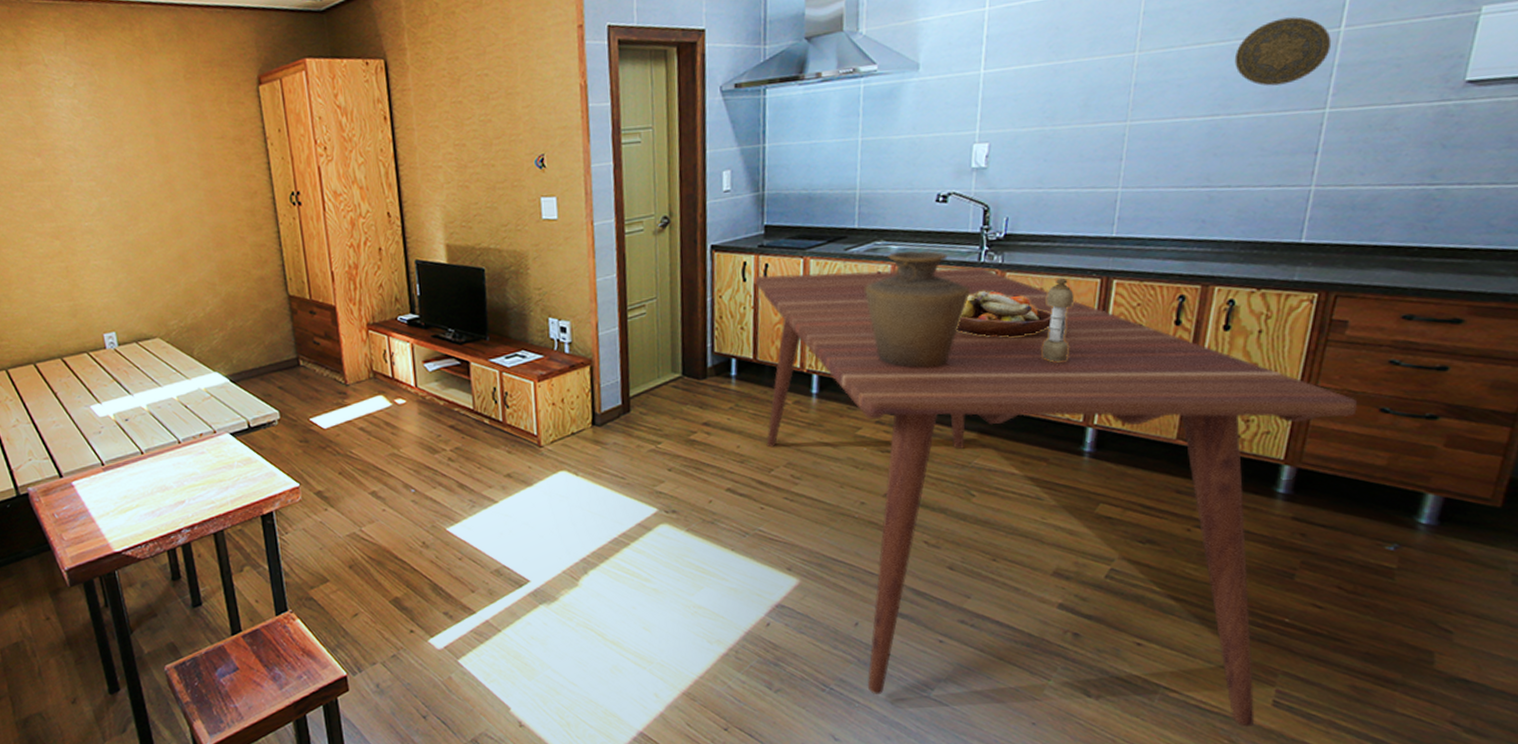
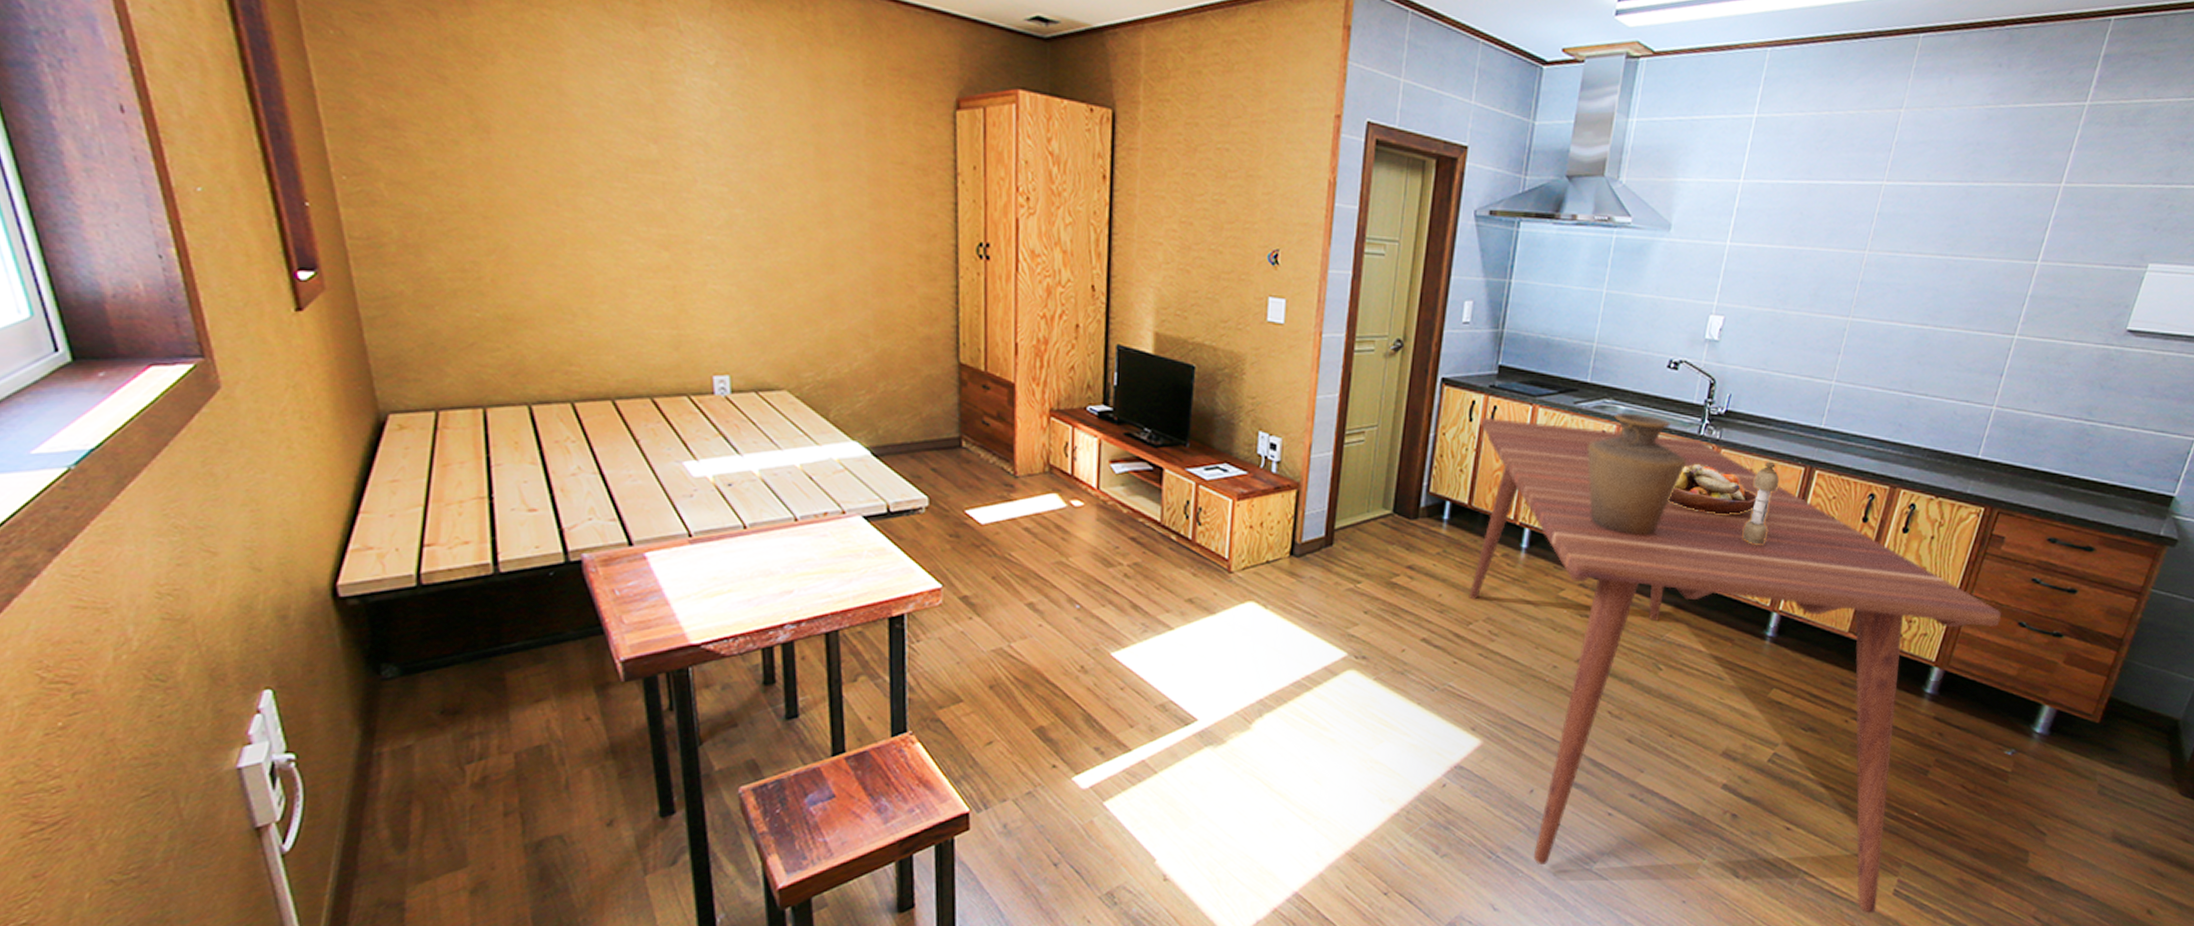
decorative plate: present [1234,17,1332,86] -> none [1947,242,2029,306]

